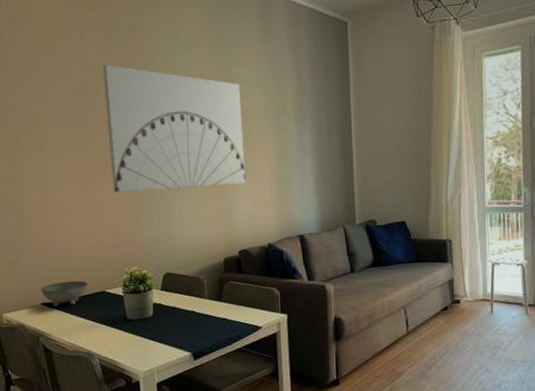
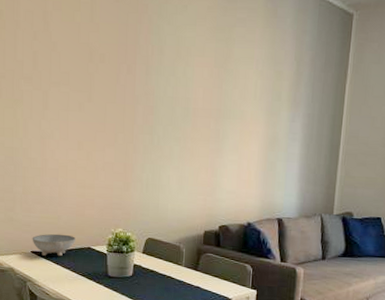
wall art: present [103,65,246,192] -> none [107,31,240,163]

